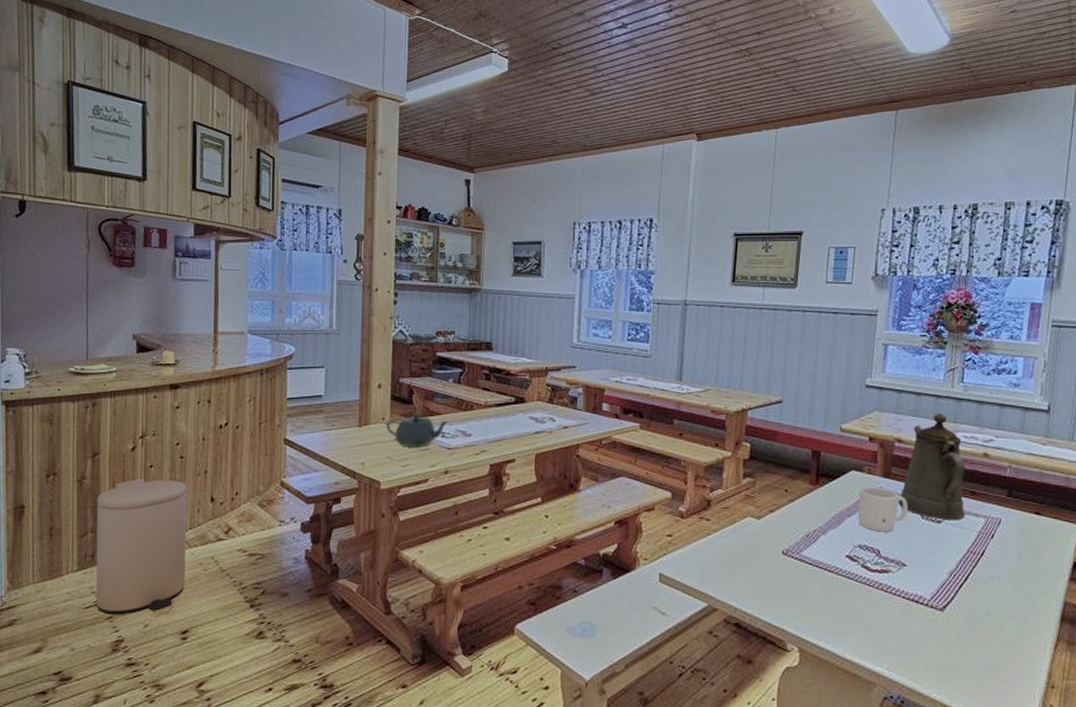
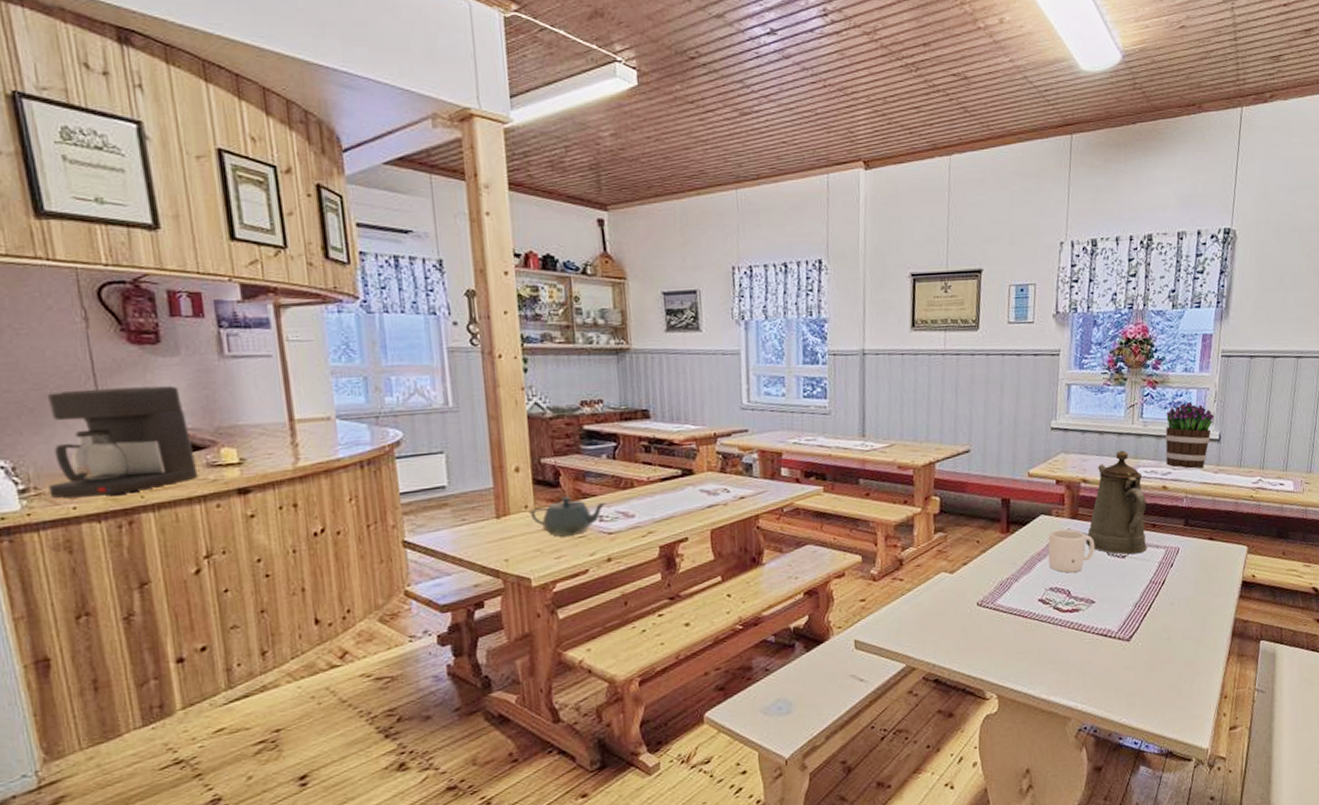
coffee maker: none [44,299,145,382] -> present [46,385,198,498]
pedal bin: present [95,478,187,614] -> none [155,604,296,772]
bouquet: none [987,370,1043,438] -> present [1165,402,1214,469]

